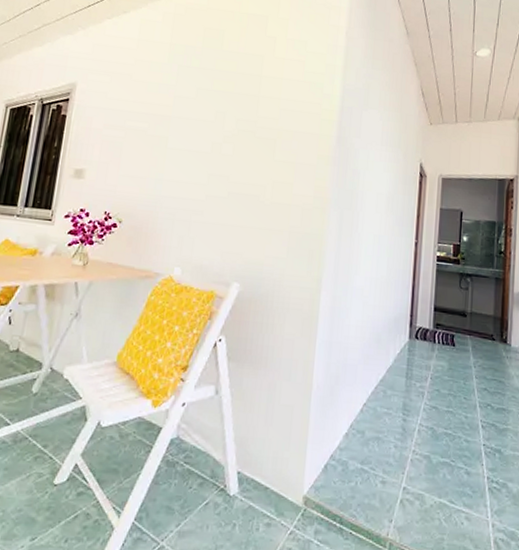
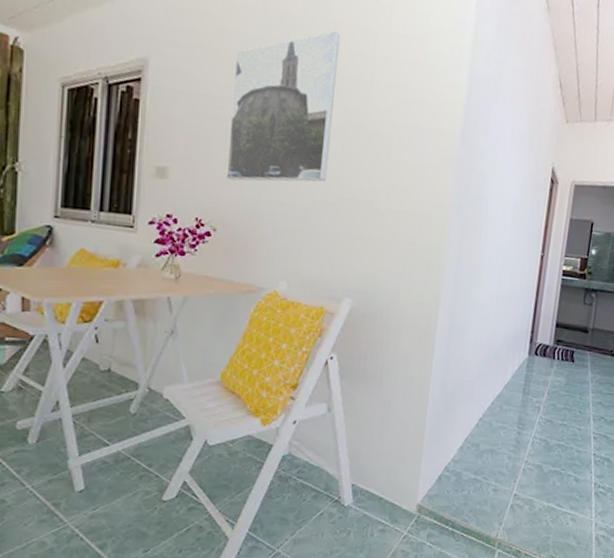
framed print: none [132,58,232,180] -> present [226,31,340,182]

